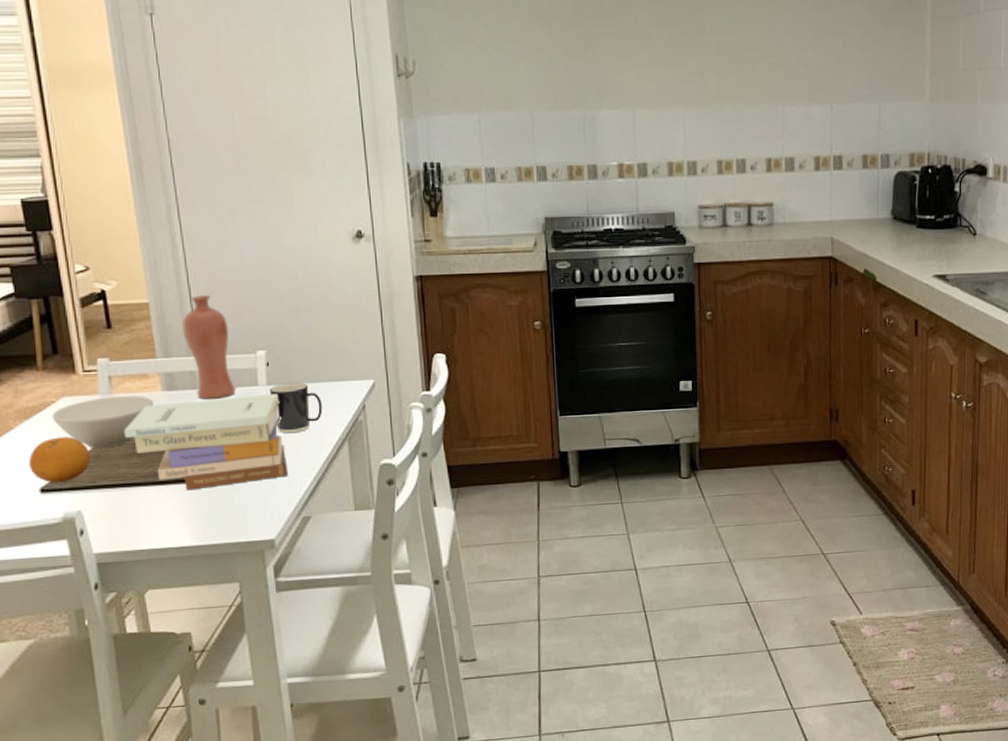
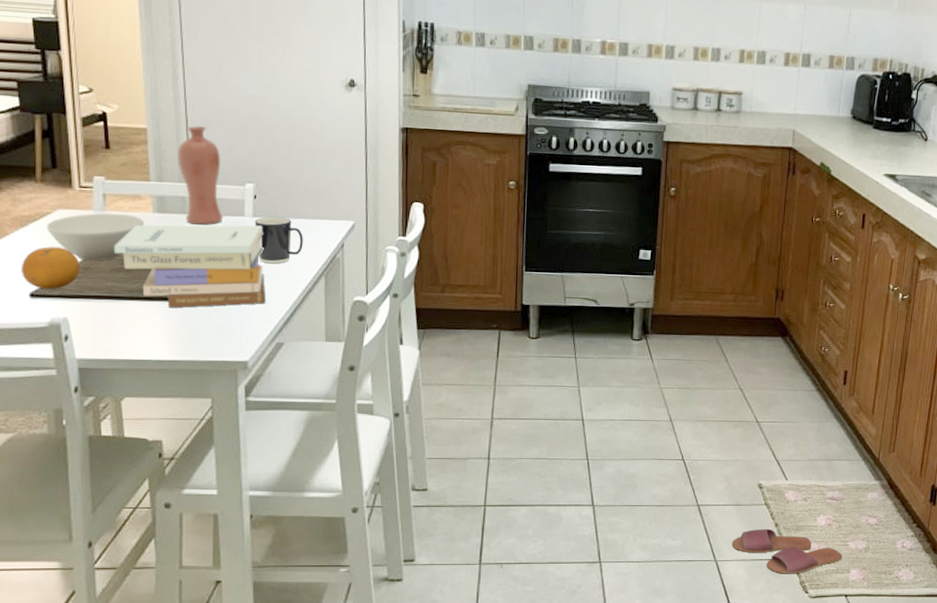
slippers: none [808,668,930,717] -> present [731,528,842,574]

